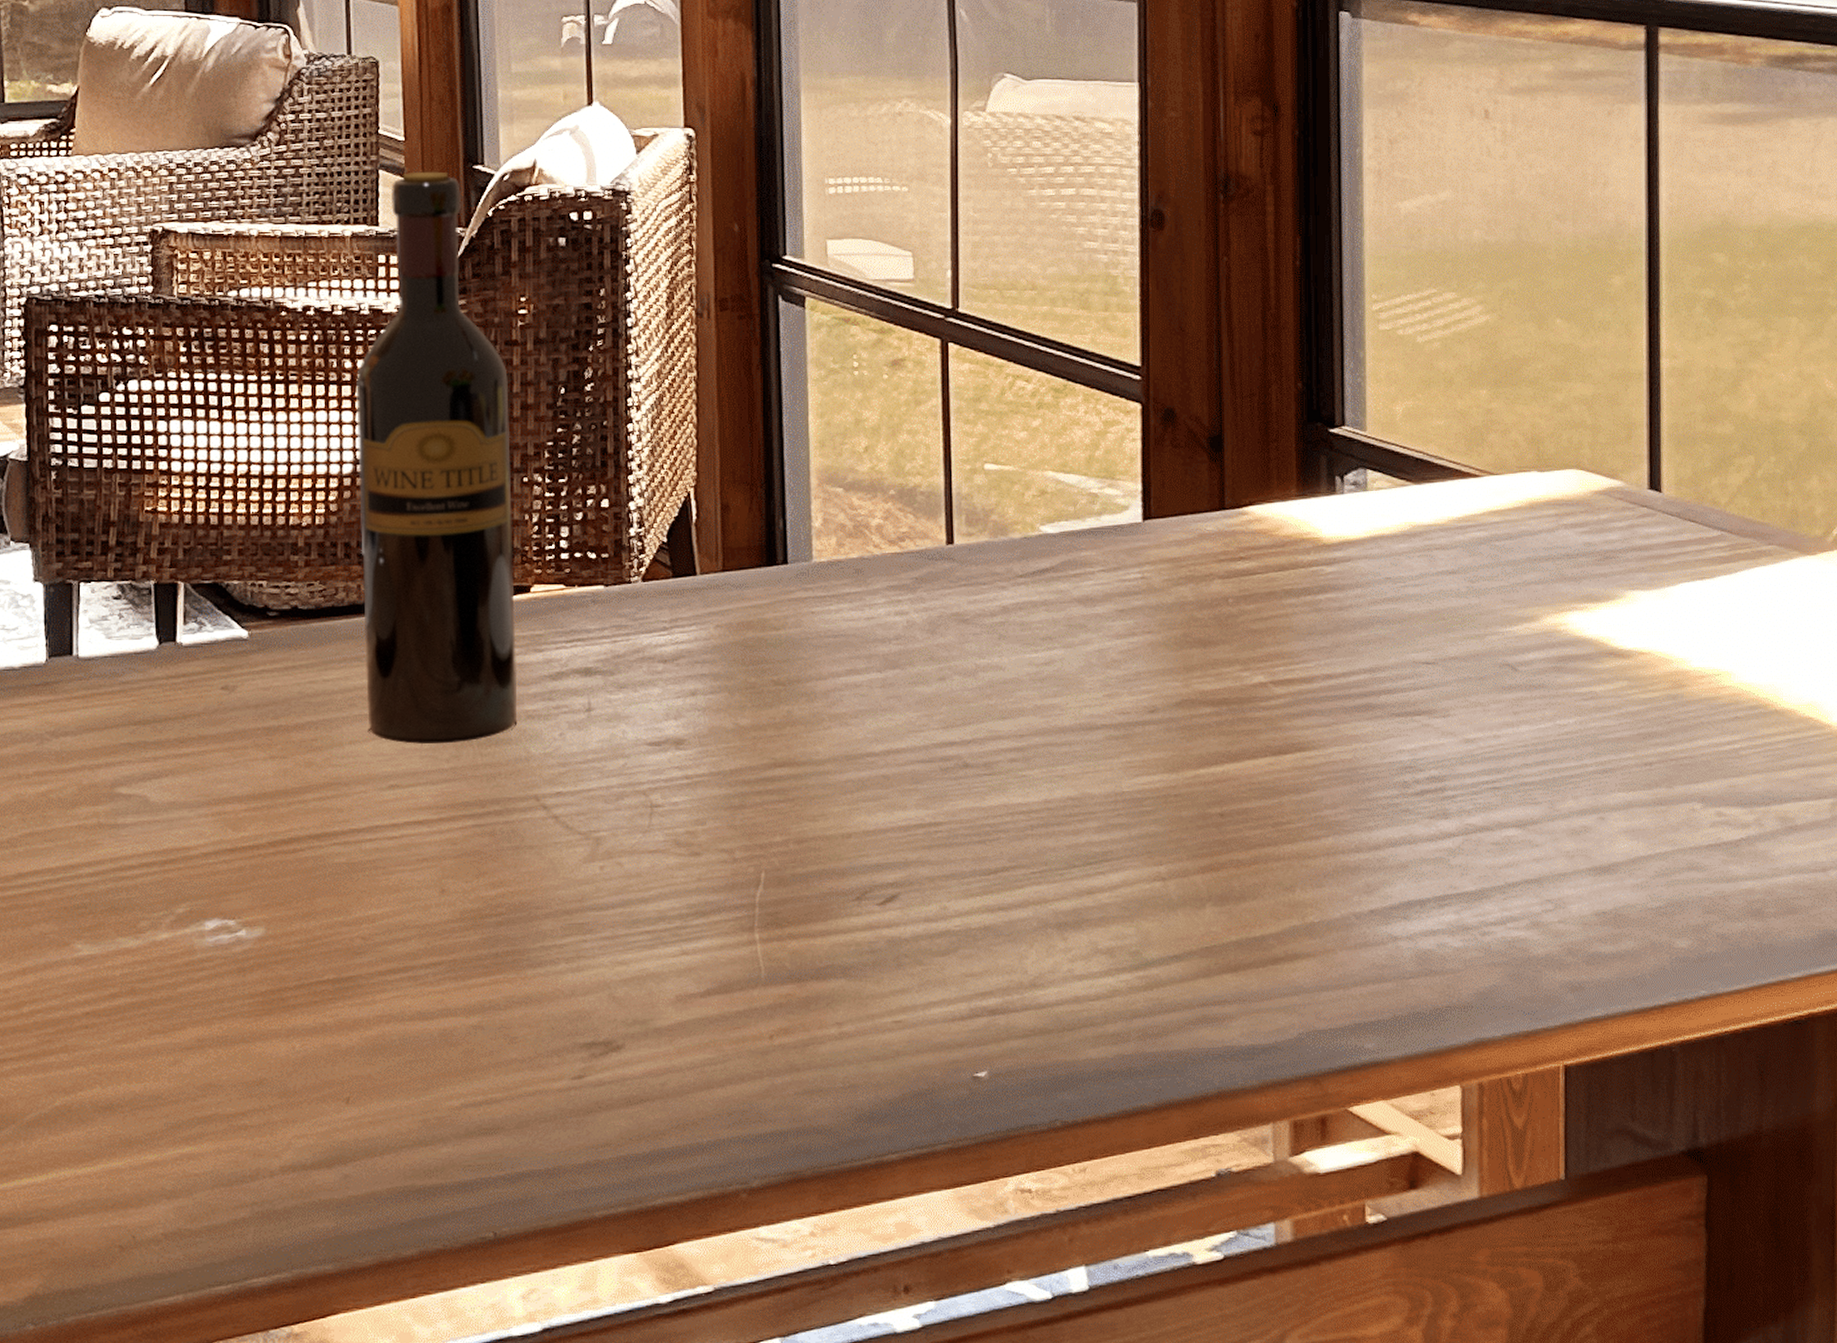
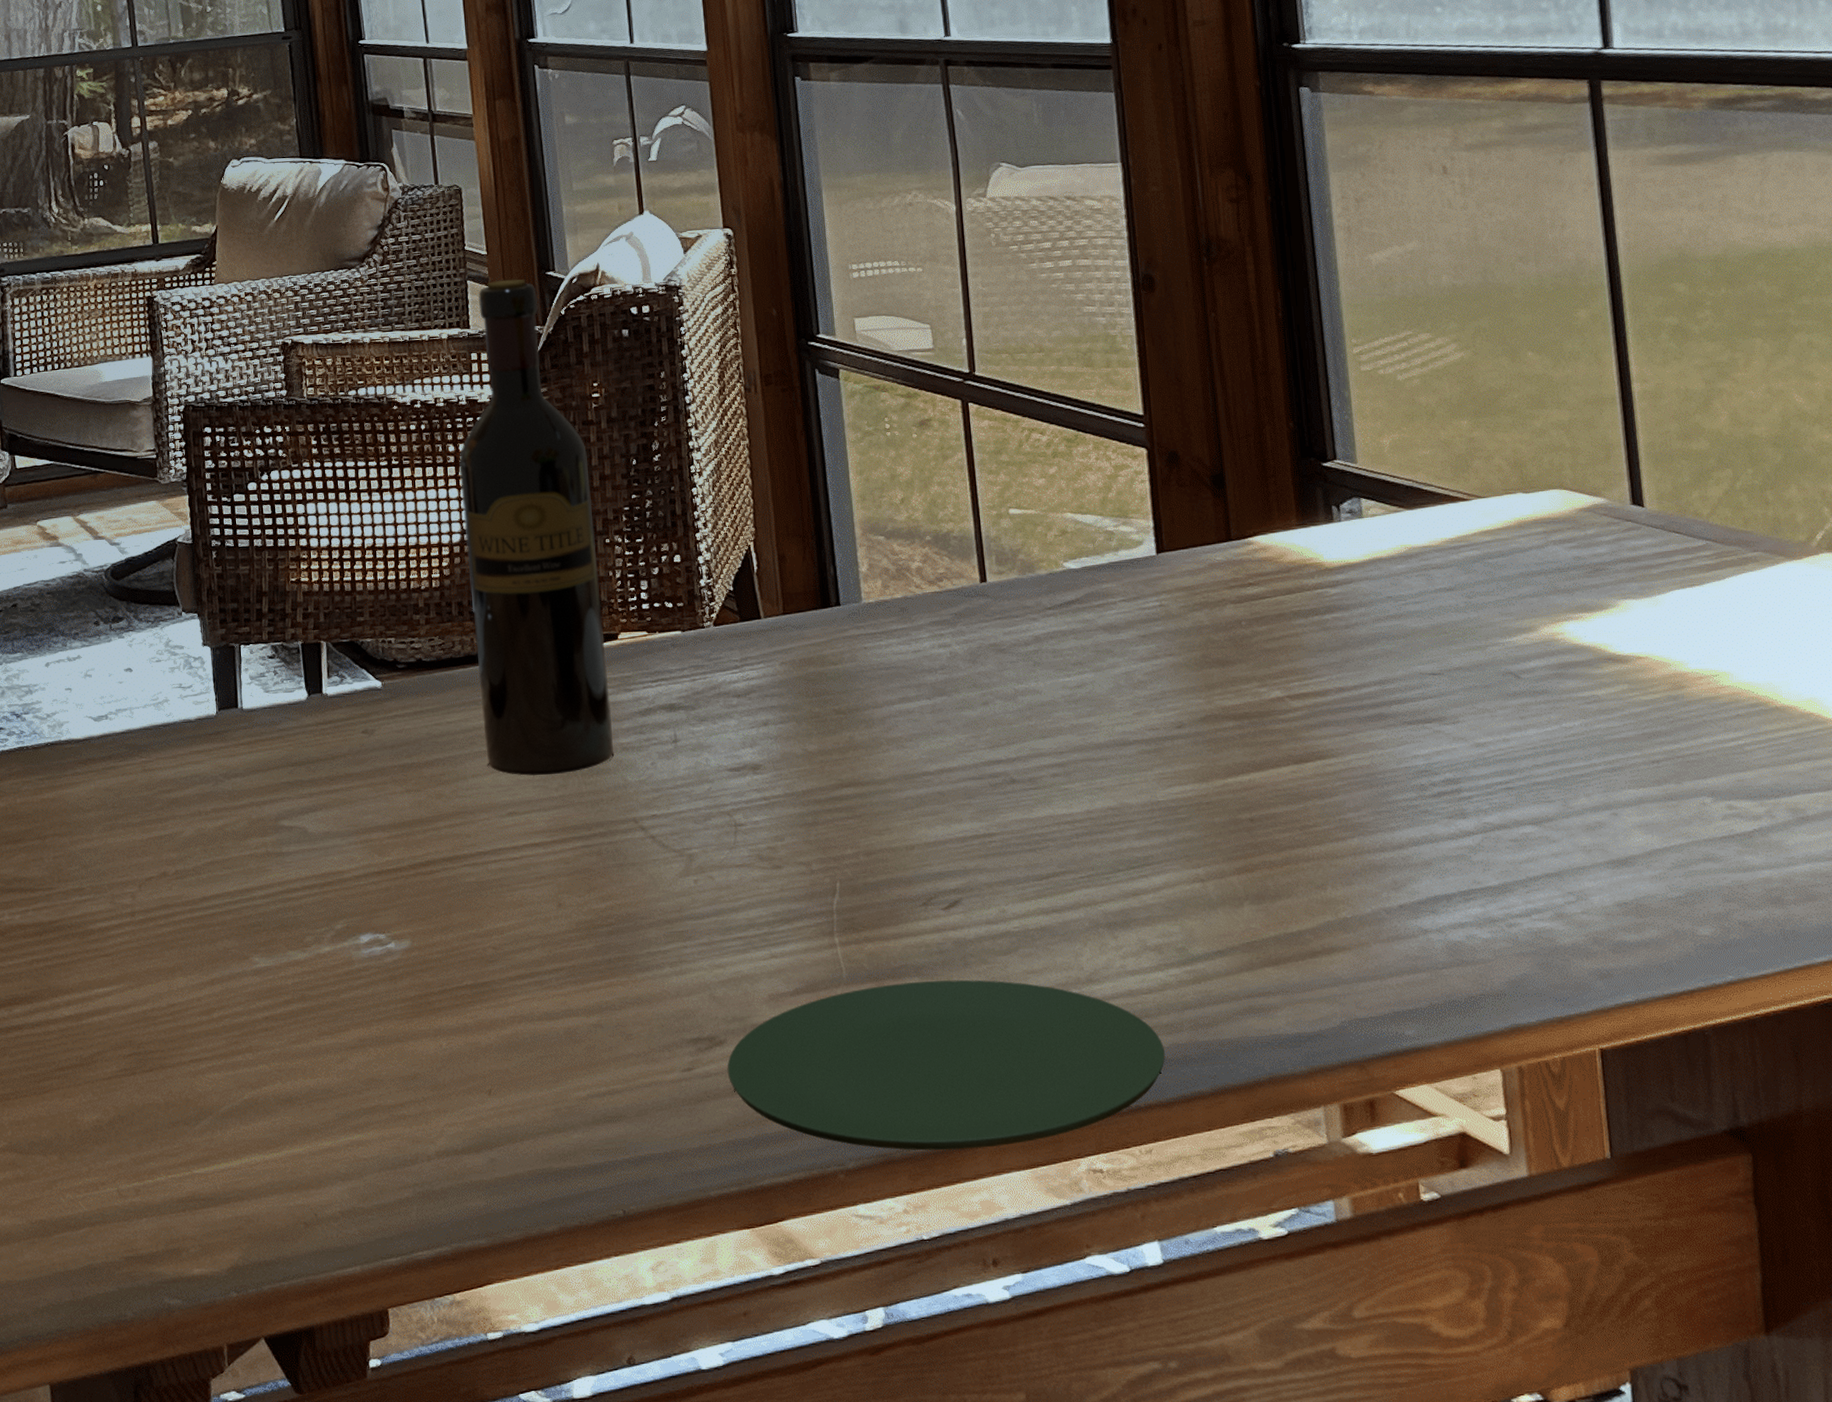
plate: none [623,982,1108,1168] -> present [727,979,1165,1151]

